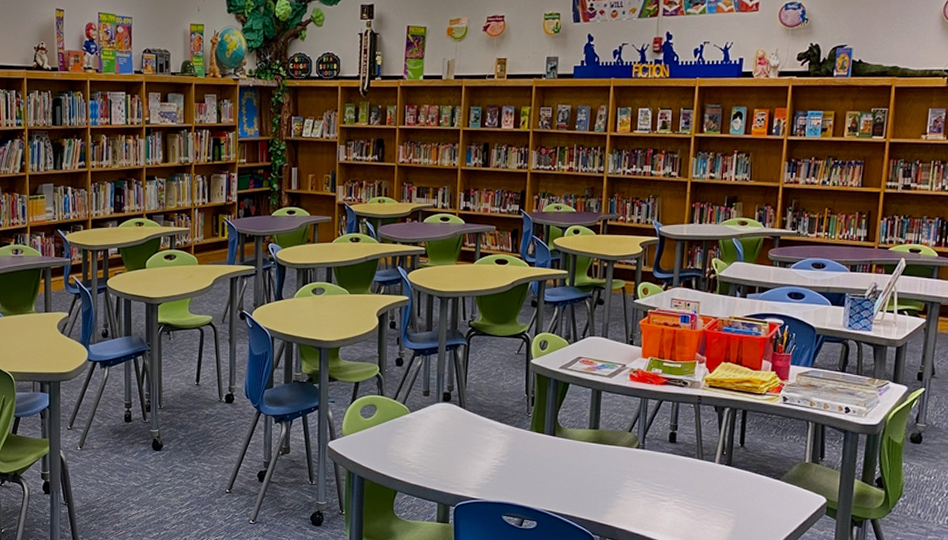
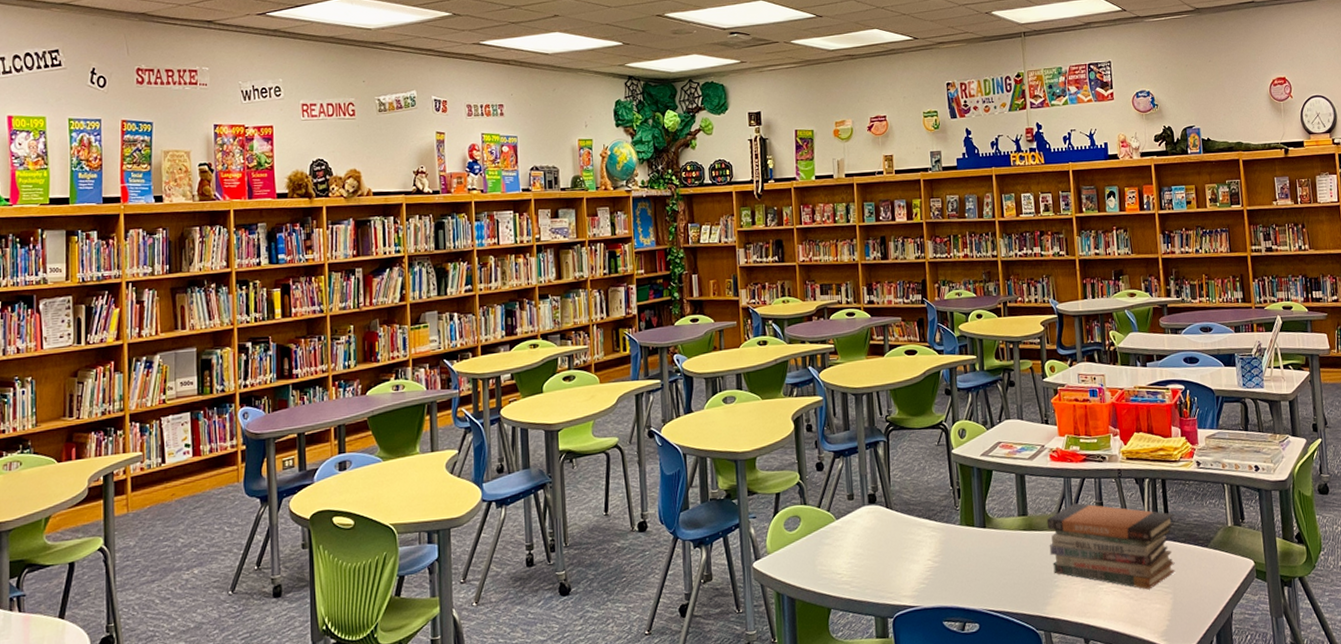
book stack: none [616,423,750,512] -> present [1046,503,1176,590]

